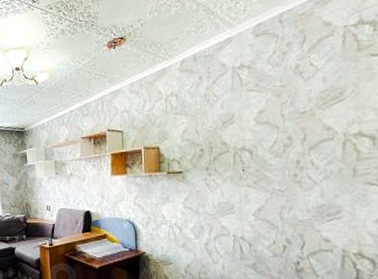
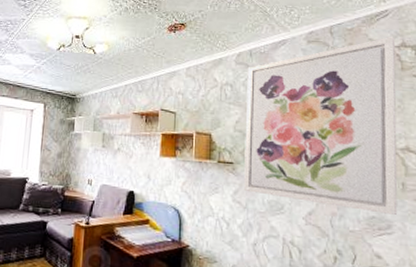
wall art: none [192,13,352,201] -> present [244,36,398,215]

